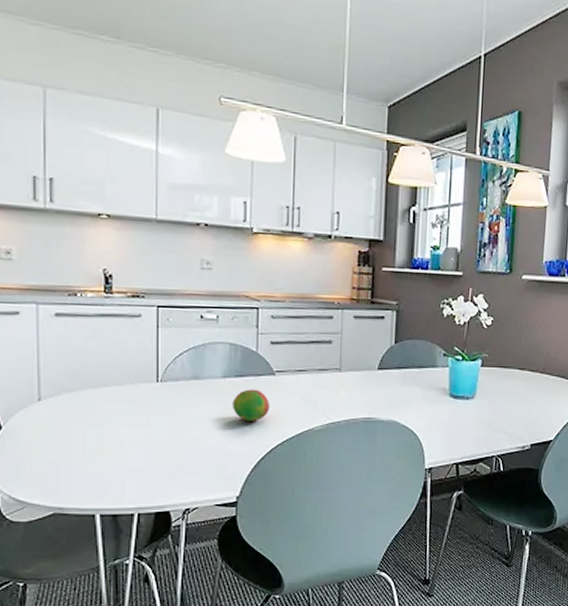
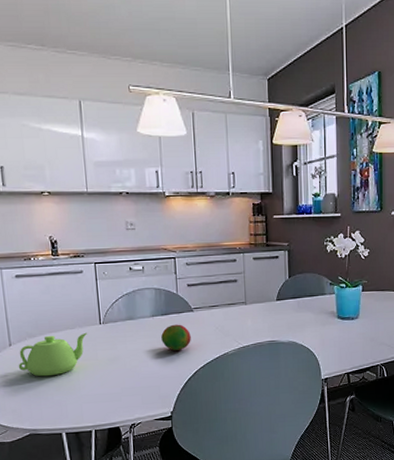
teapot: none [47,391,141,442] -> present [18,332,88,377]

